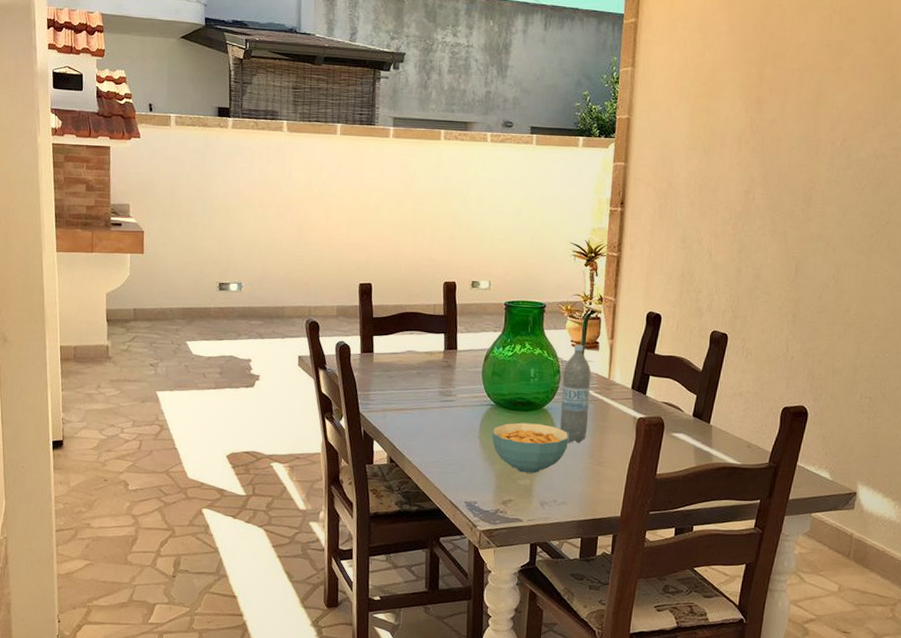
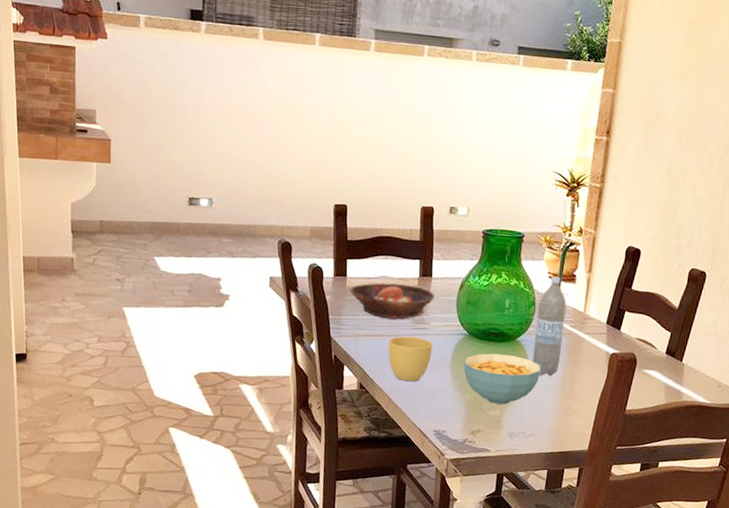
bowl: none [376,357,460,393] -> present [349,282,435,319]
cup: none [416,408,461,454] -> present [388,336,433,382]

